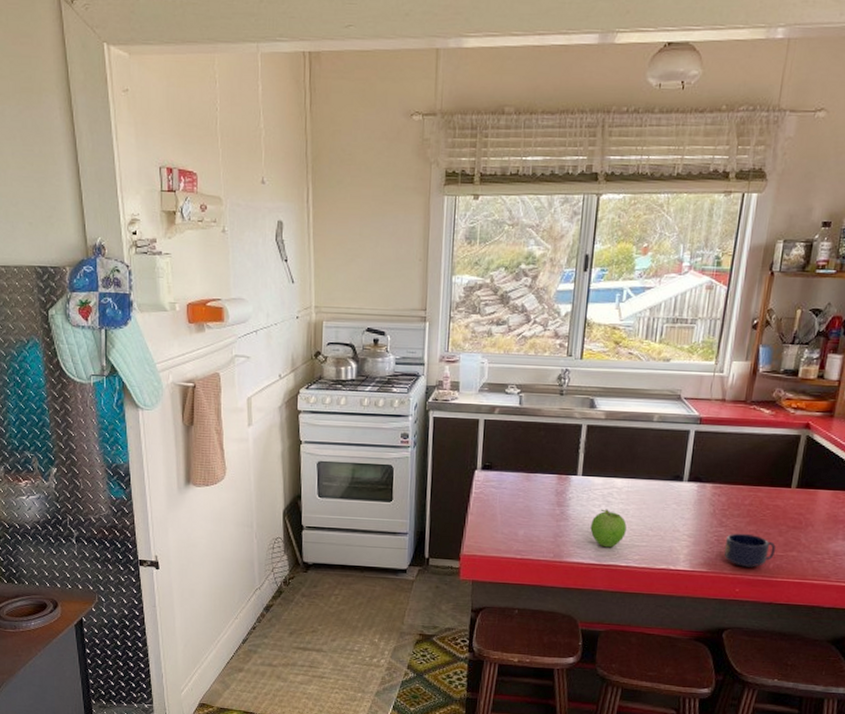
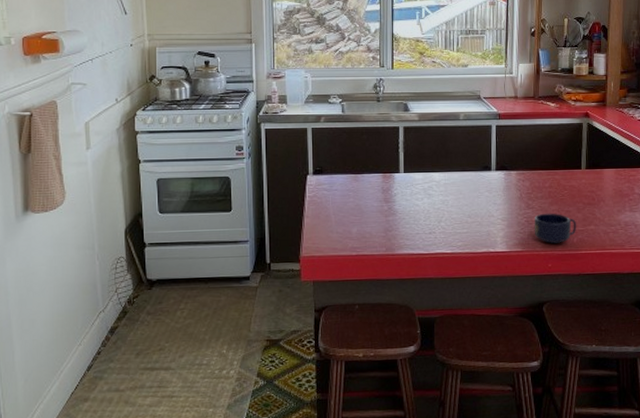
fruit: present [590,509,627,548] -> none [416,201,448,237]

